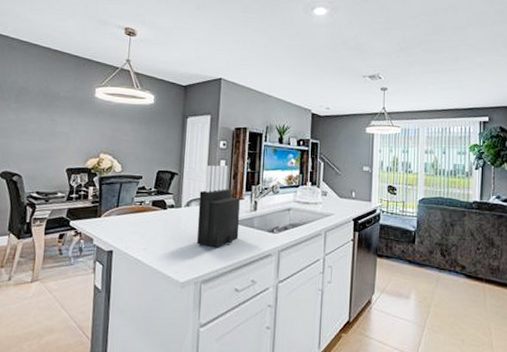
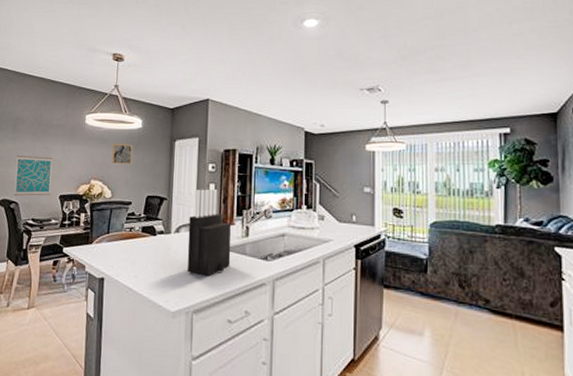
wall art: none [16,127,59,169] -> present [14,156,53,196]
wall art: none [122,118,145,140] -> present [112,144,133,165]

